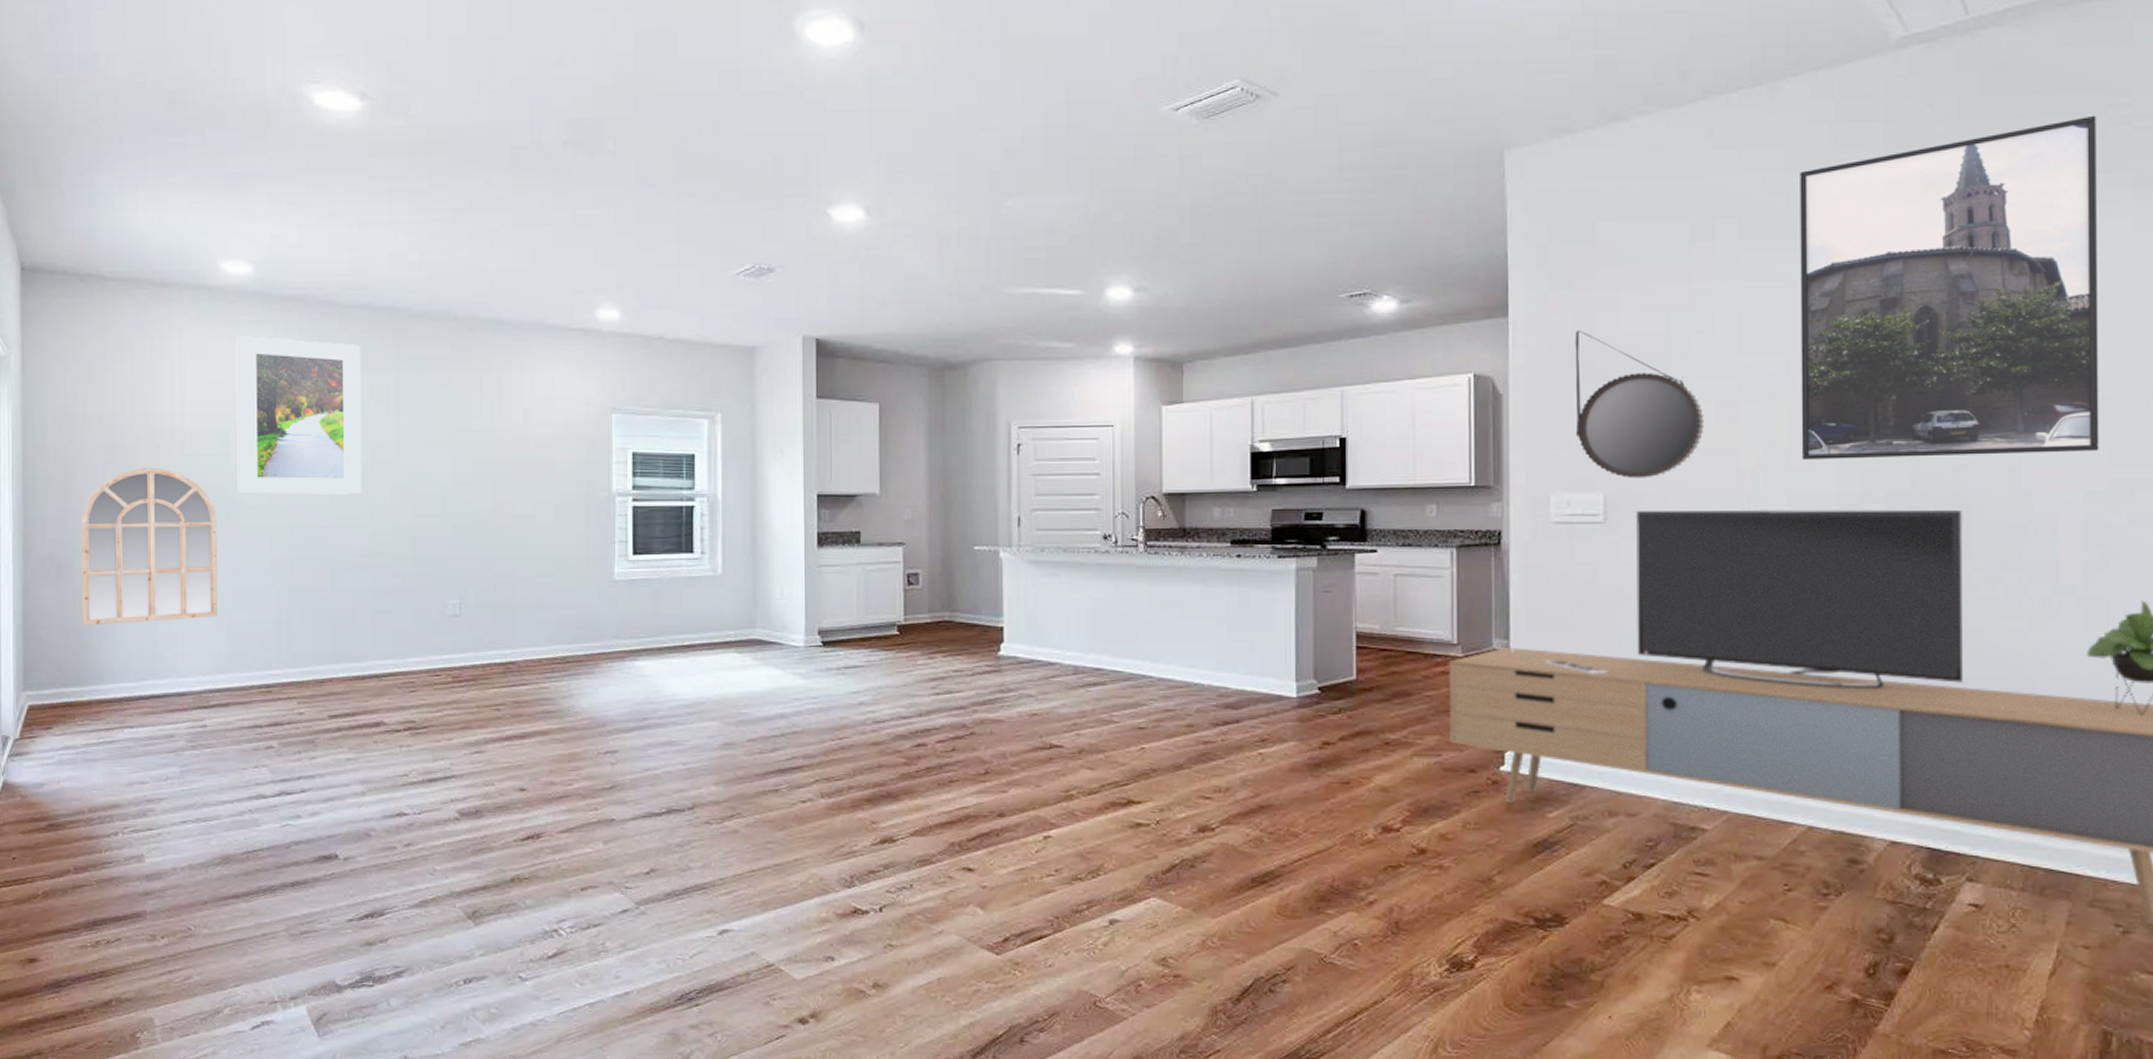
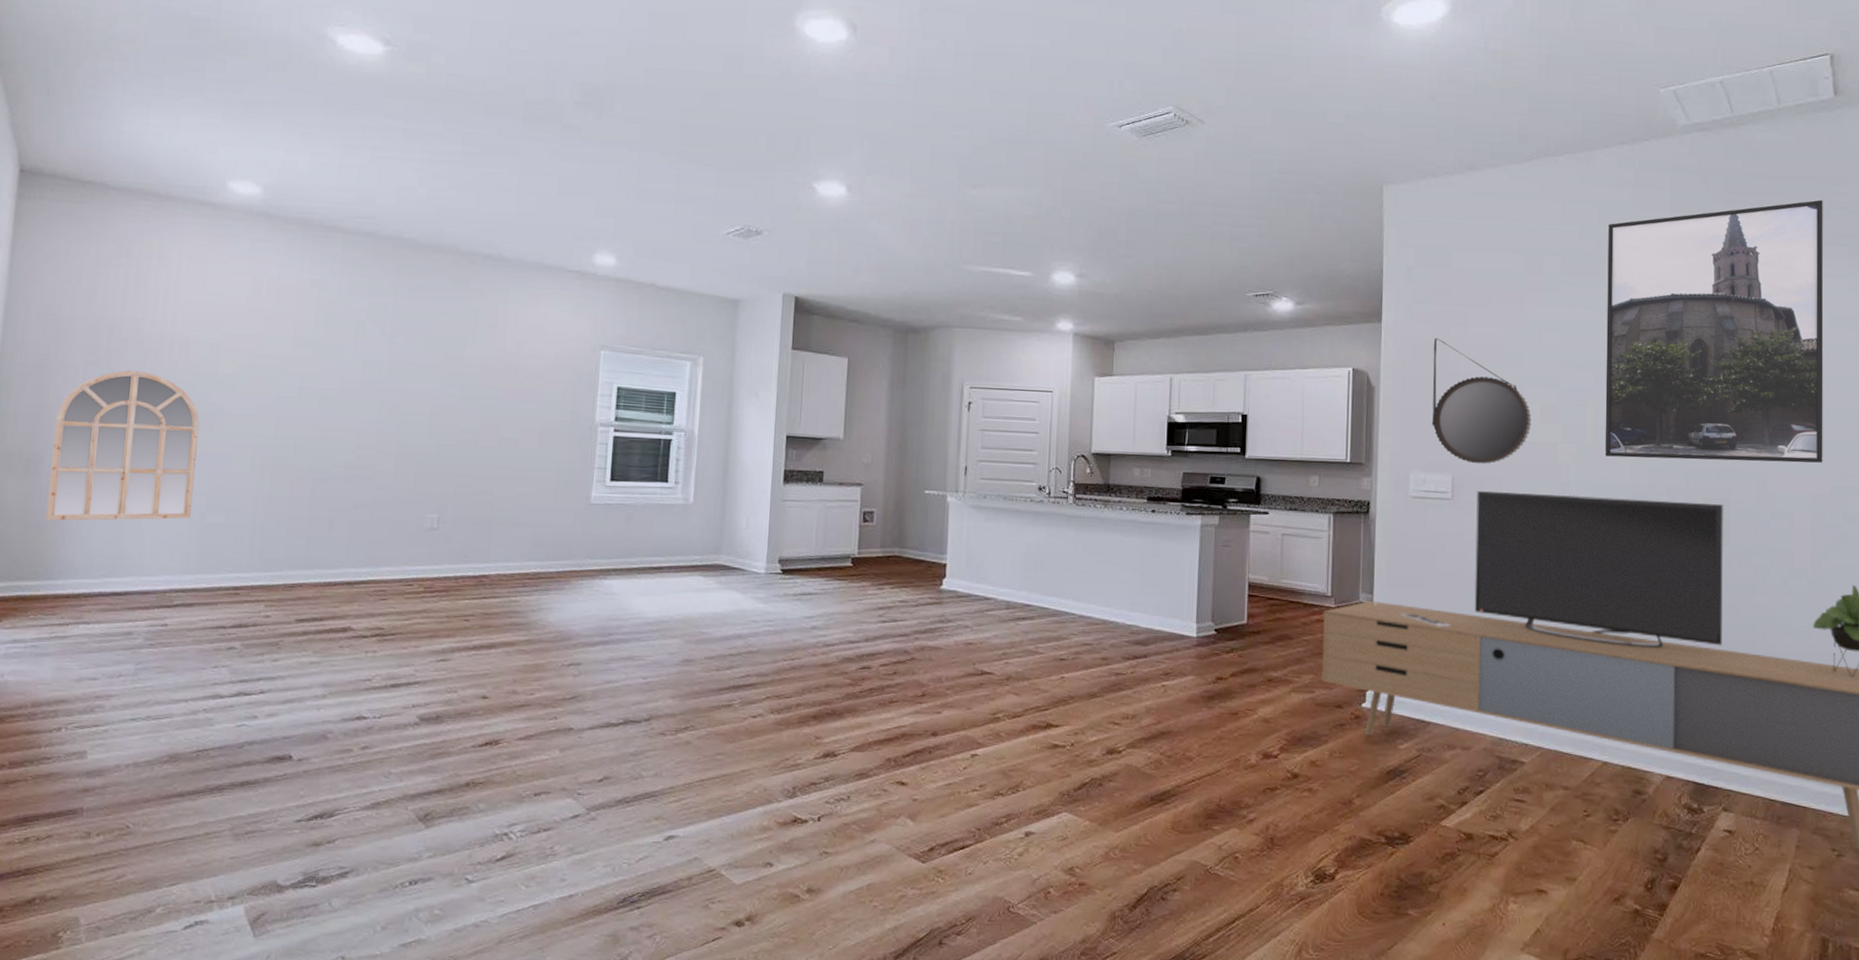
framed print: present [236,335,362,495] -> none [223,251,362,409]

